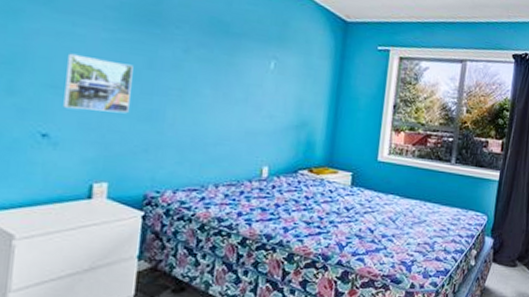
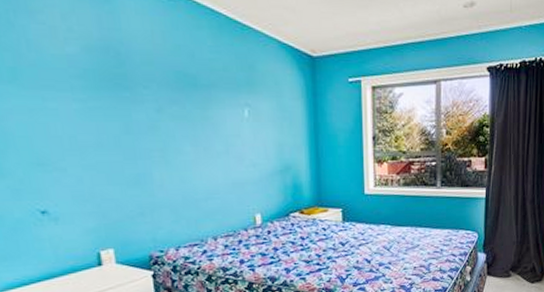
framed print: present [63,53,133,114] -> none [46,129,117,184]

